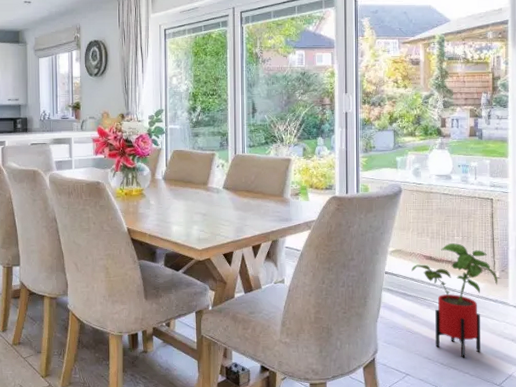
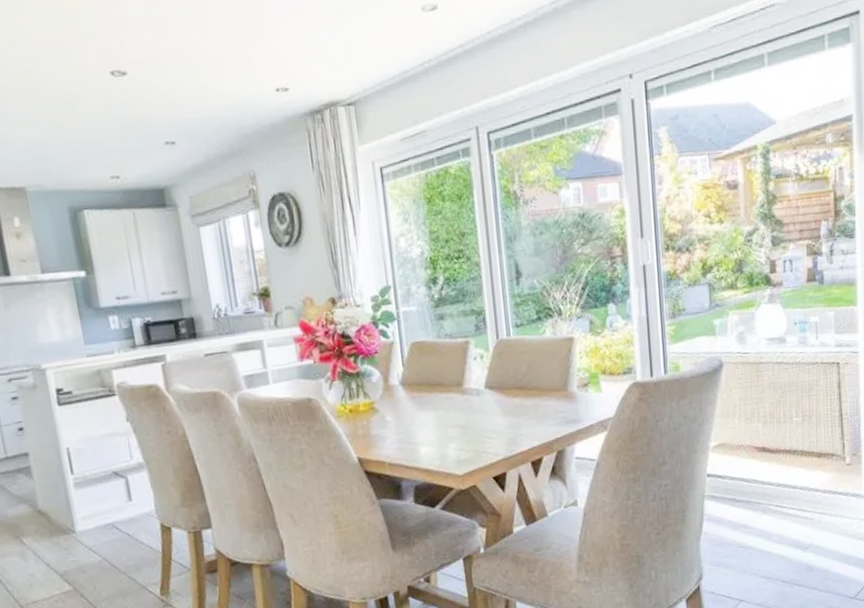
house plant: present [412,243,498,358] -> none [740,426,849,571]

